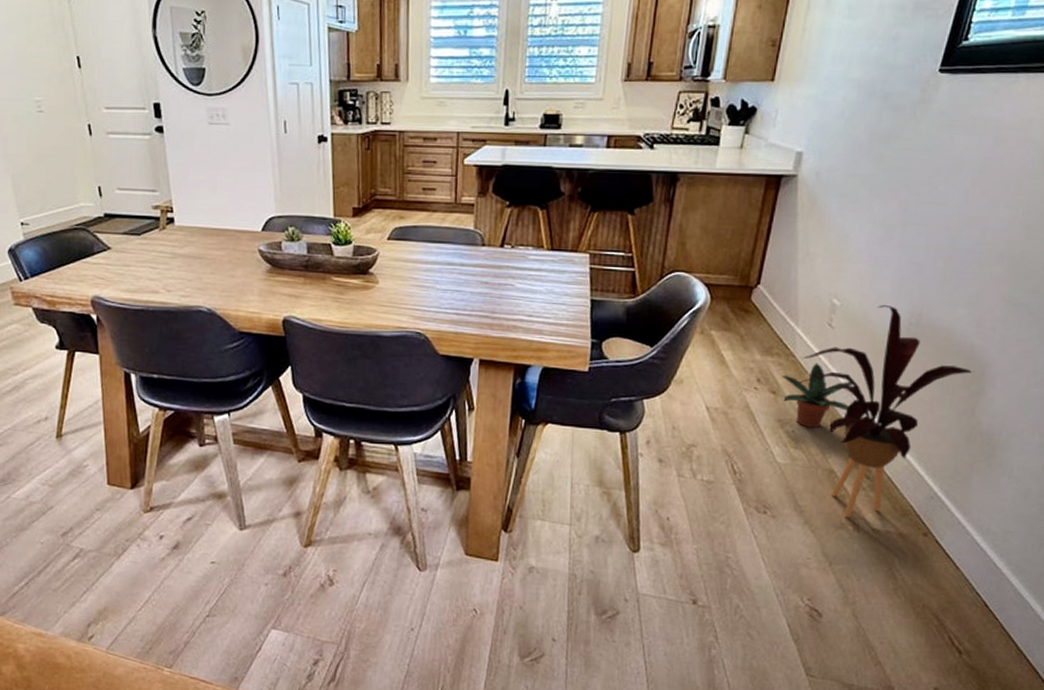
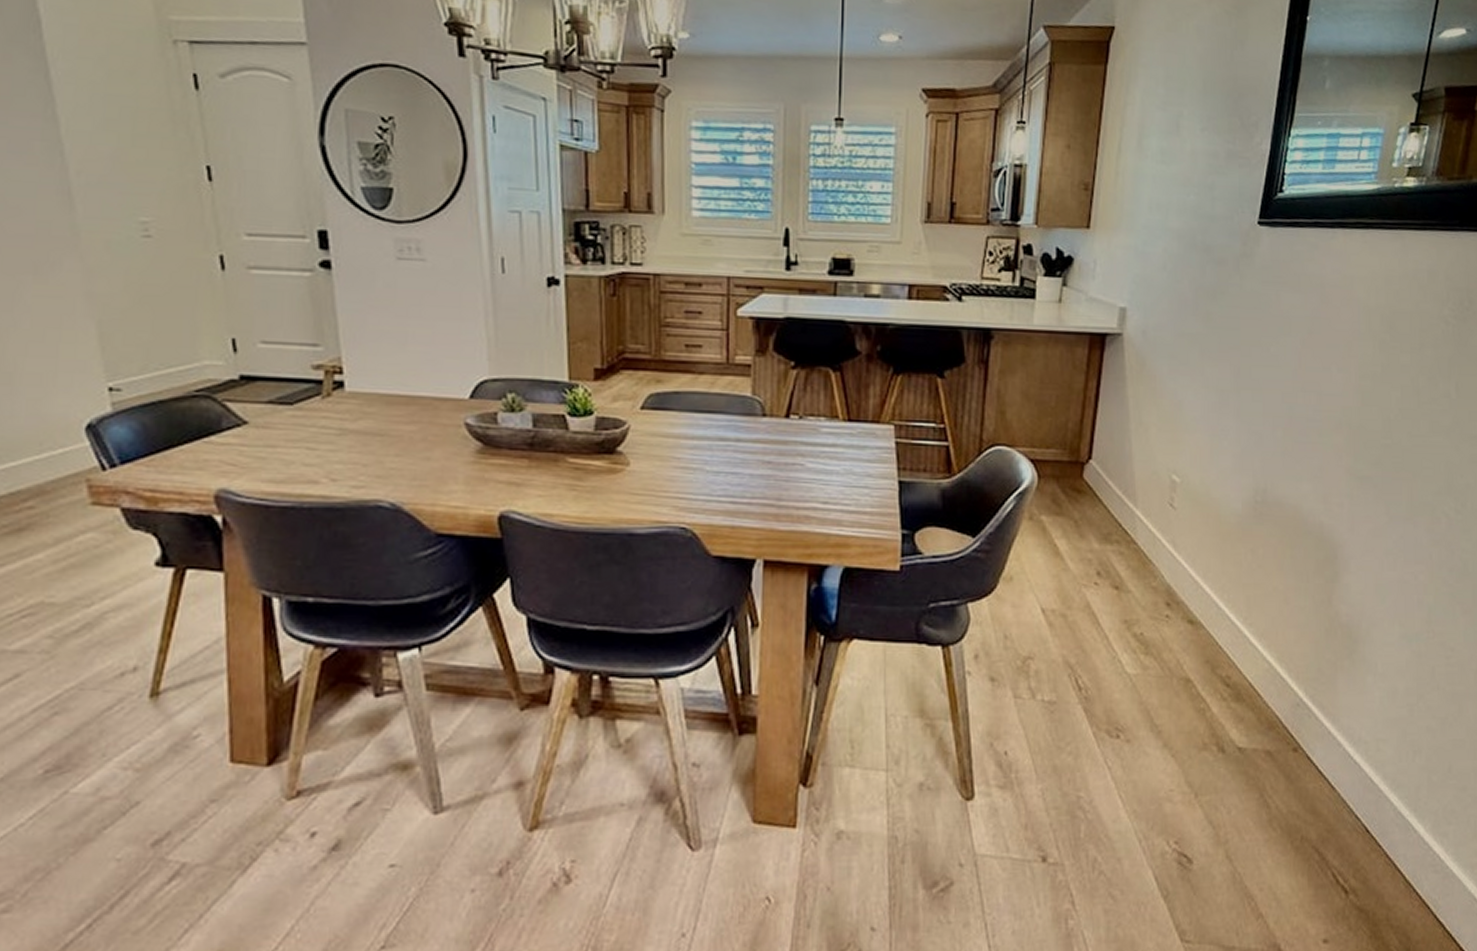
potted plant: present [781,363,853,428] -> none [1123,550,1202,629]
house plant: present [797,305,975,518] -> none [1142,481,1327,736]

